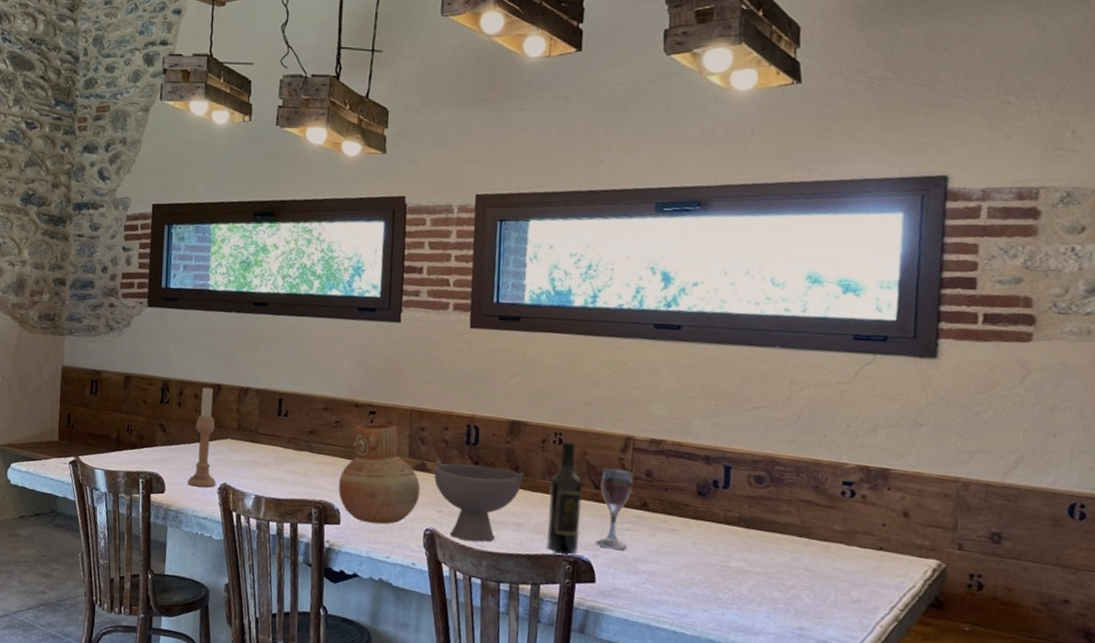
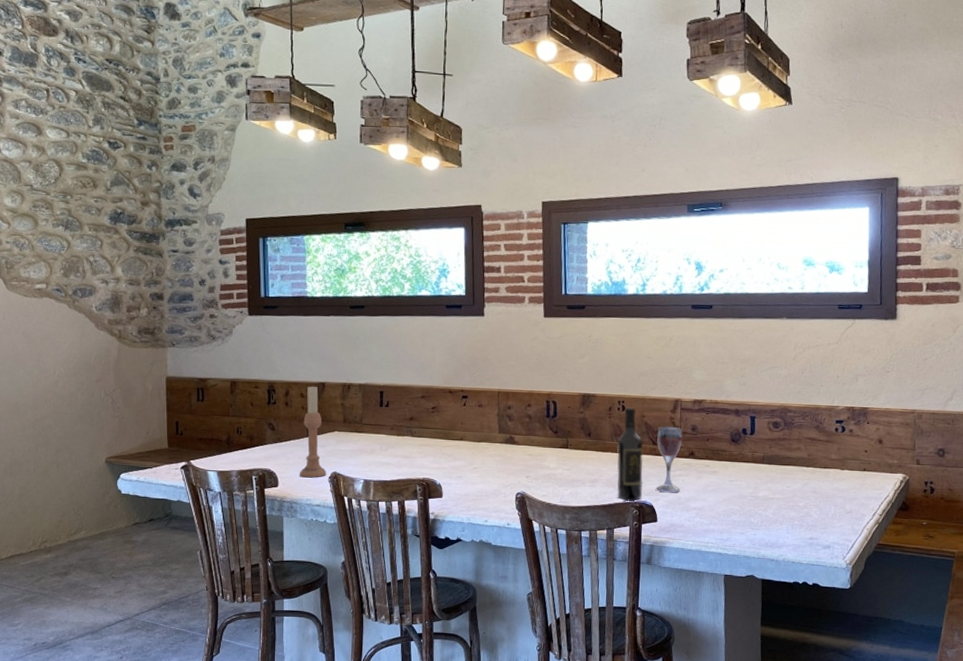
vase: present [338,423,421,525] -> none [438,405,511,493]
bowl: present [433,459,524,542] -> none [520,432,596,500]

